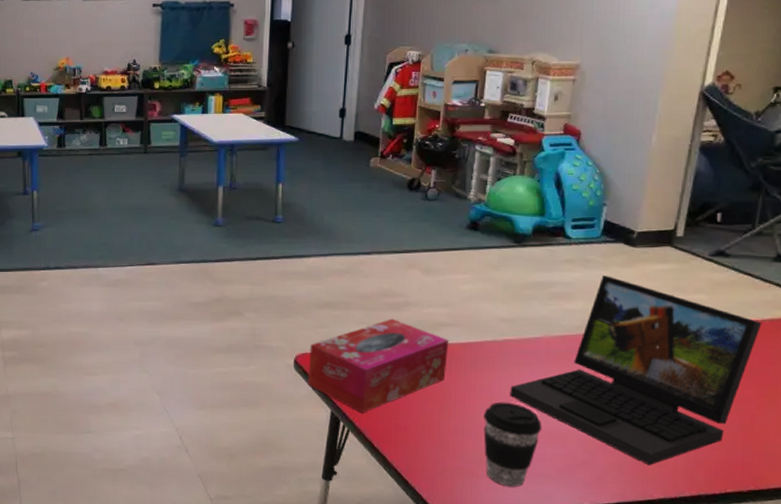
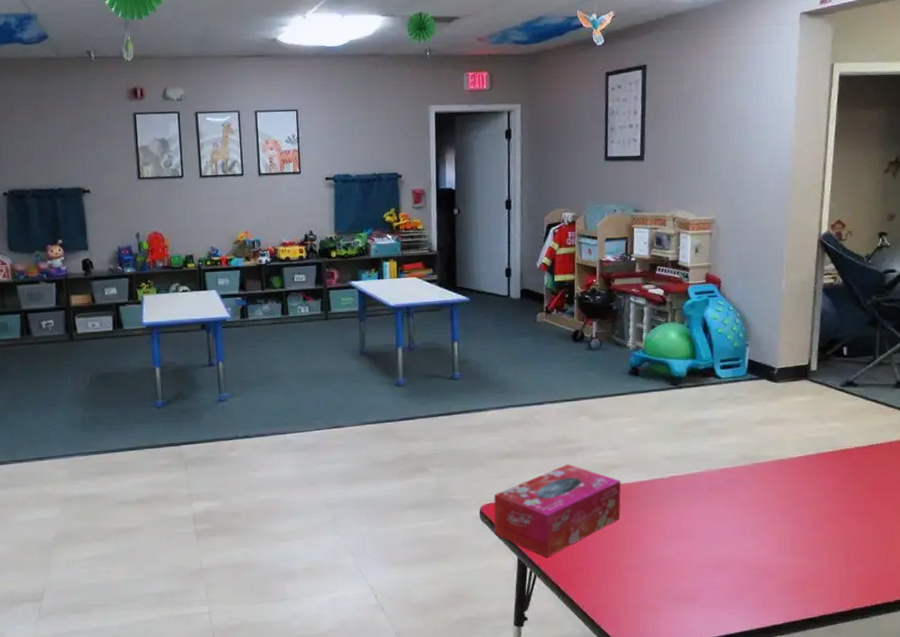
coffee cup: present [483,402,542,487] -> none [657,536,711,617]
laptop: present [510,276,762,466] -> none [679,410,891,585]

